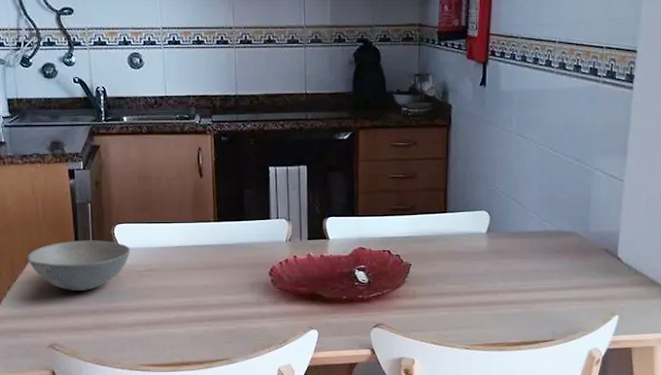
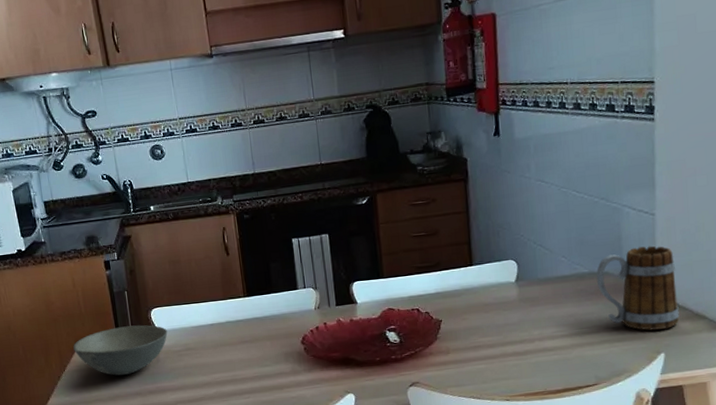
mug: none [563,211,637,292] -> present [596,245,679,331]

